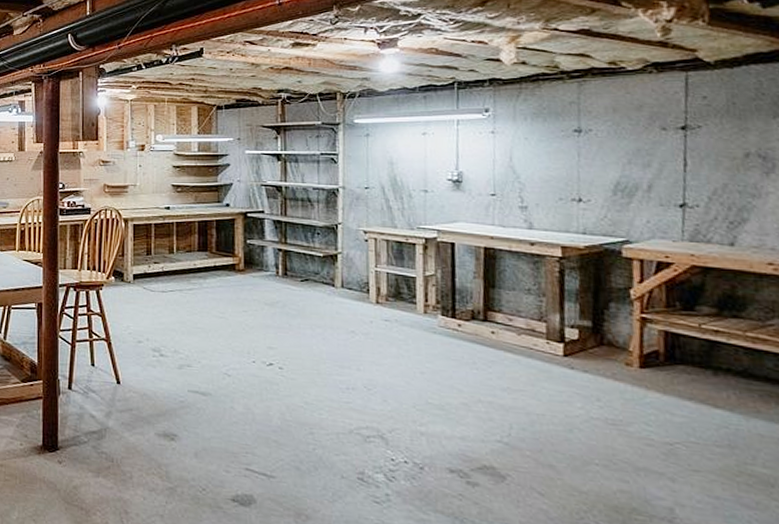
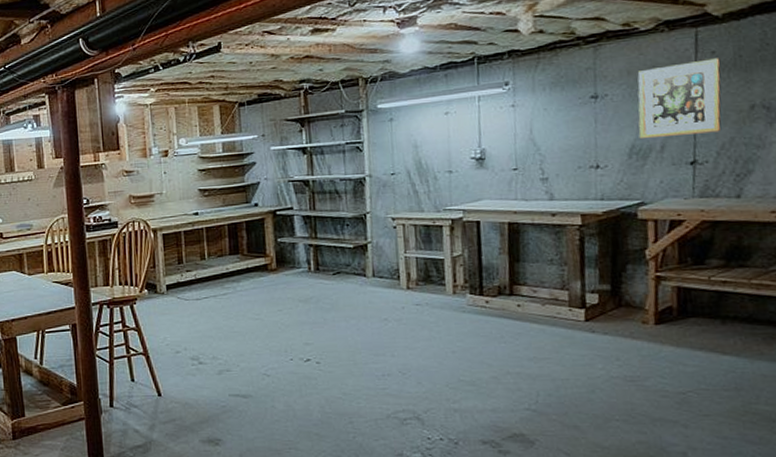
wall art: none [623,103,714,177] -> present [637,58,722,138]

